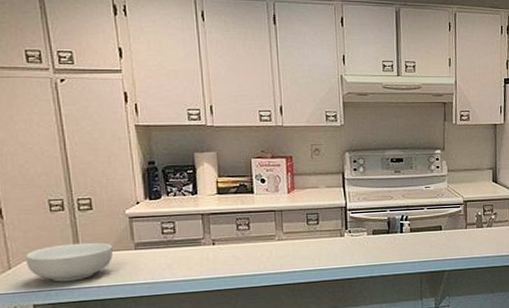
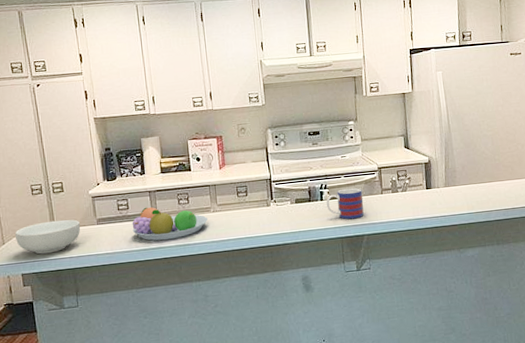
fruit bowl: none [179,231,271,271] -> present [132,207,207,241]
mug: none [406,221,447,254] -> present [326,188,364,220]

